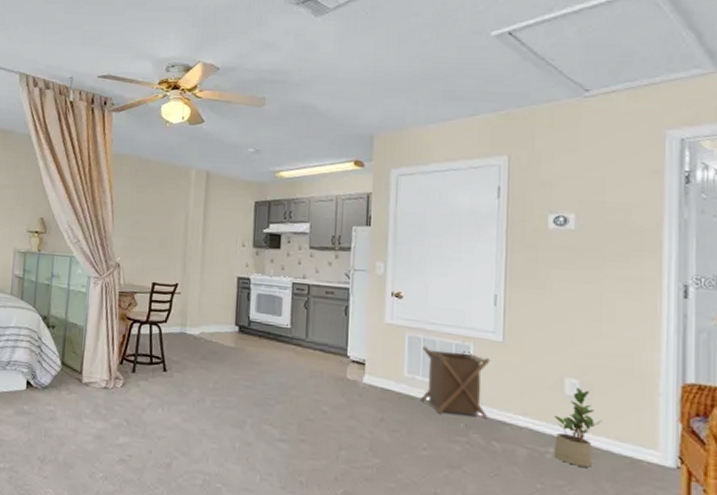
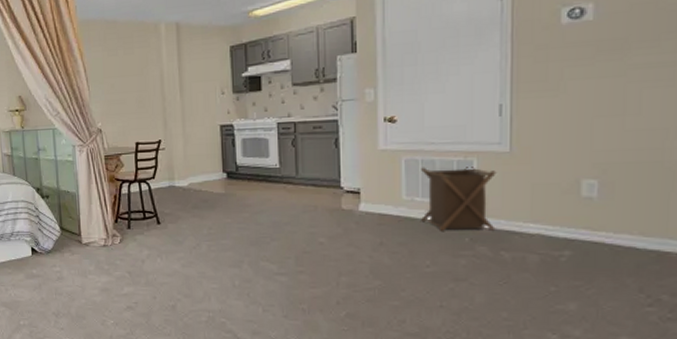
potted plant: present [553,387,601,468] -> none [568,188,624,265]

